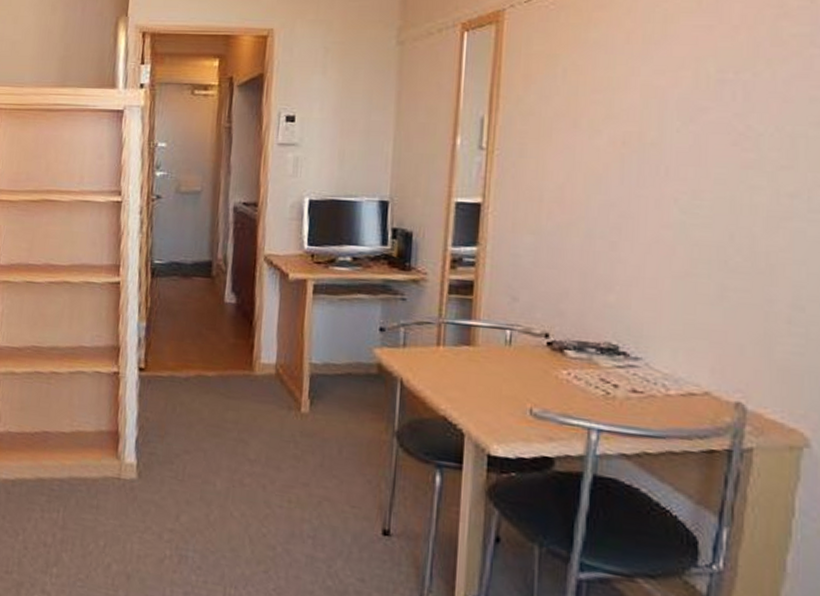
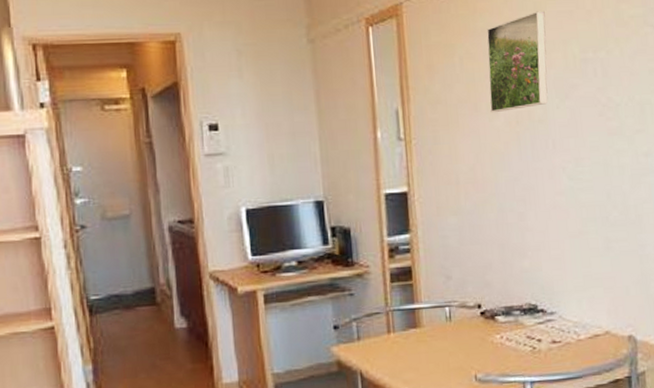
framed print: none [592,24,677,130] -> present [487,11,549,112]

